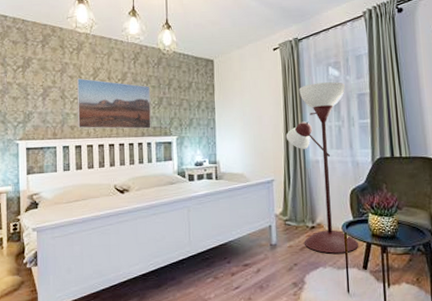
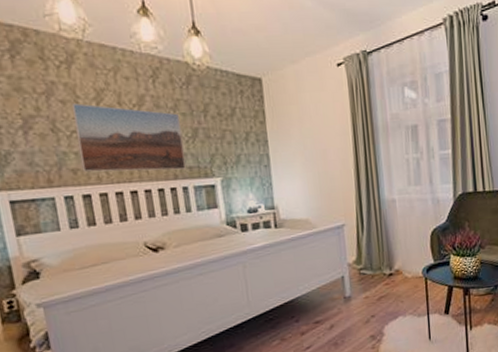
floor lamp: present [285,82,359,254] -> none [356,106,441,301]

